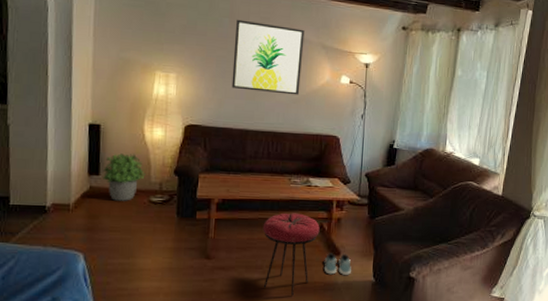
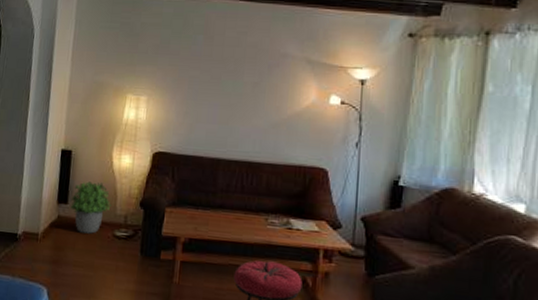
wall art: present [231,19,305,95] -> none [203,35,287,119]

